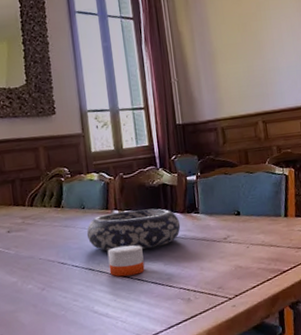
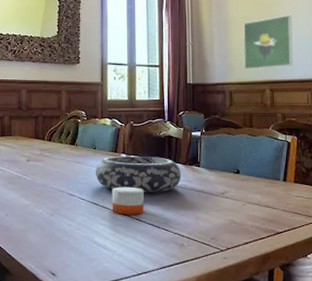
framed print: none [229,39,283,103] -> present [243,14,293,70]

